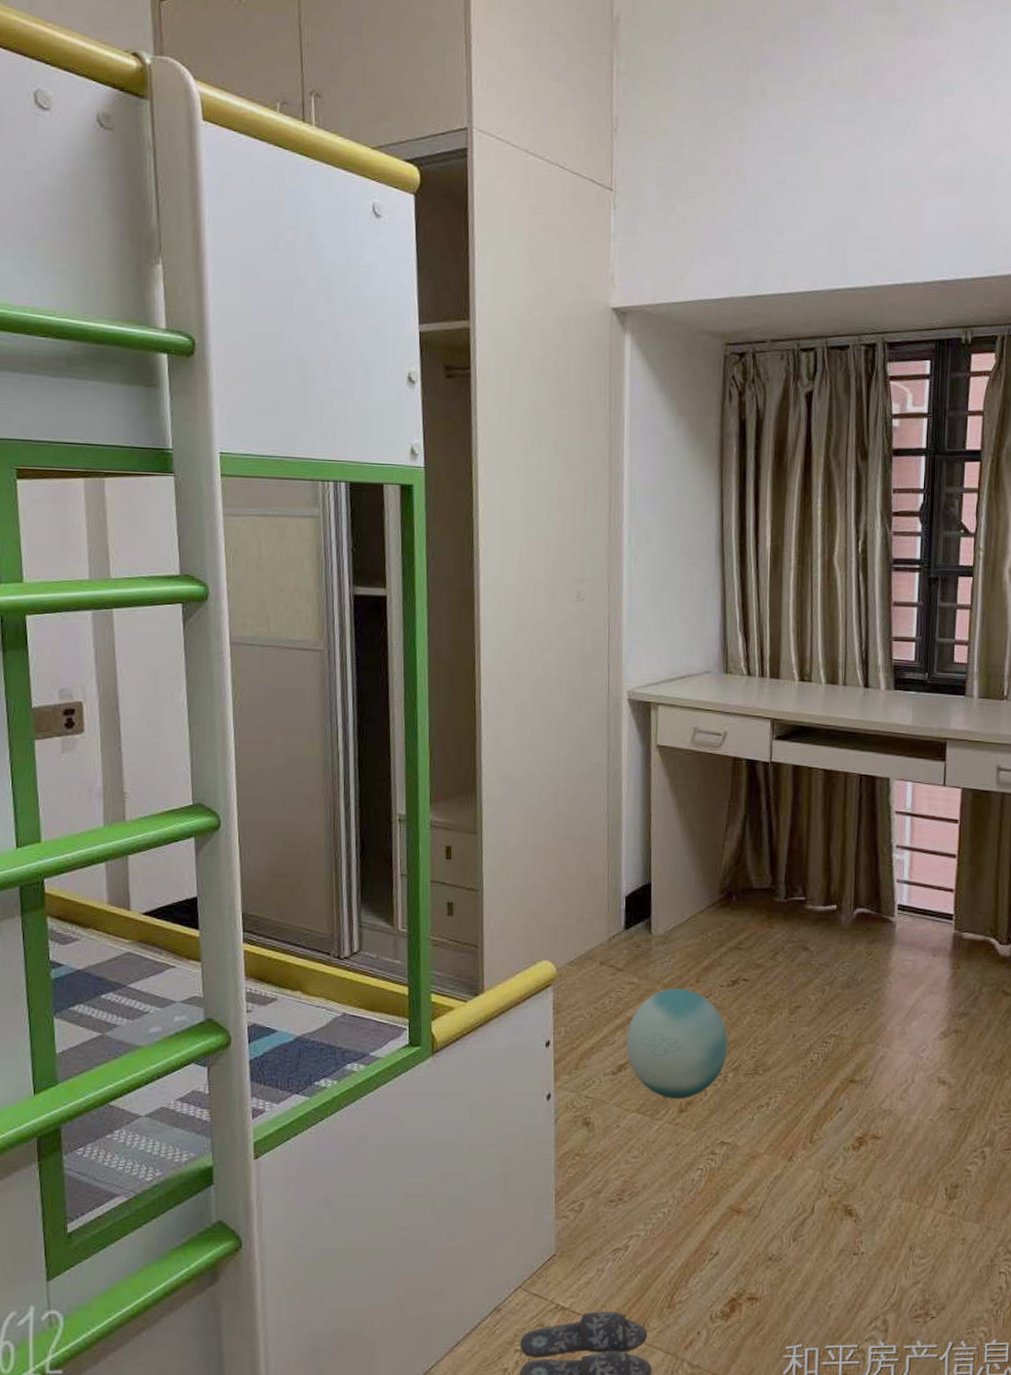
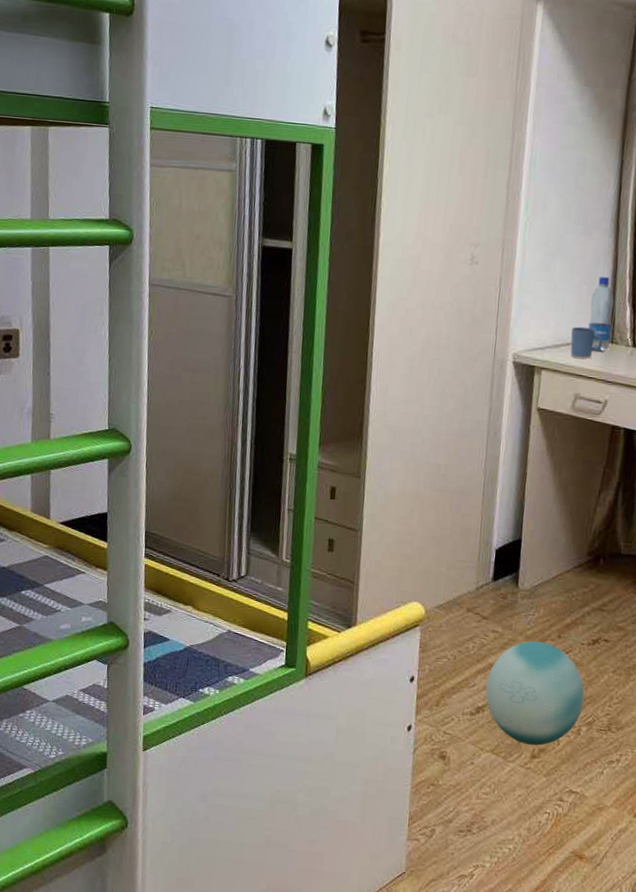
mug: none [684,658,717,691] -> present [570,326,603,359]
bottle: none [702,606,725,683] -> present [588,276,614,352]

